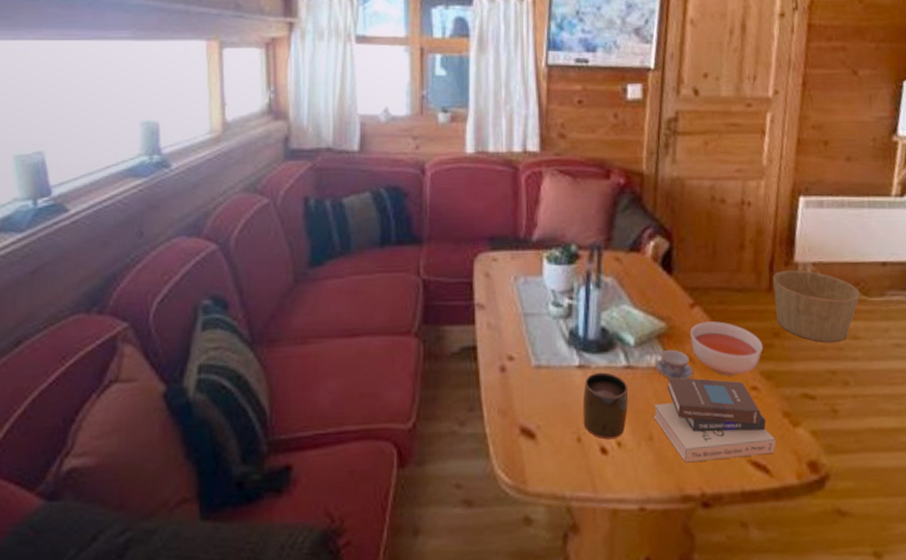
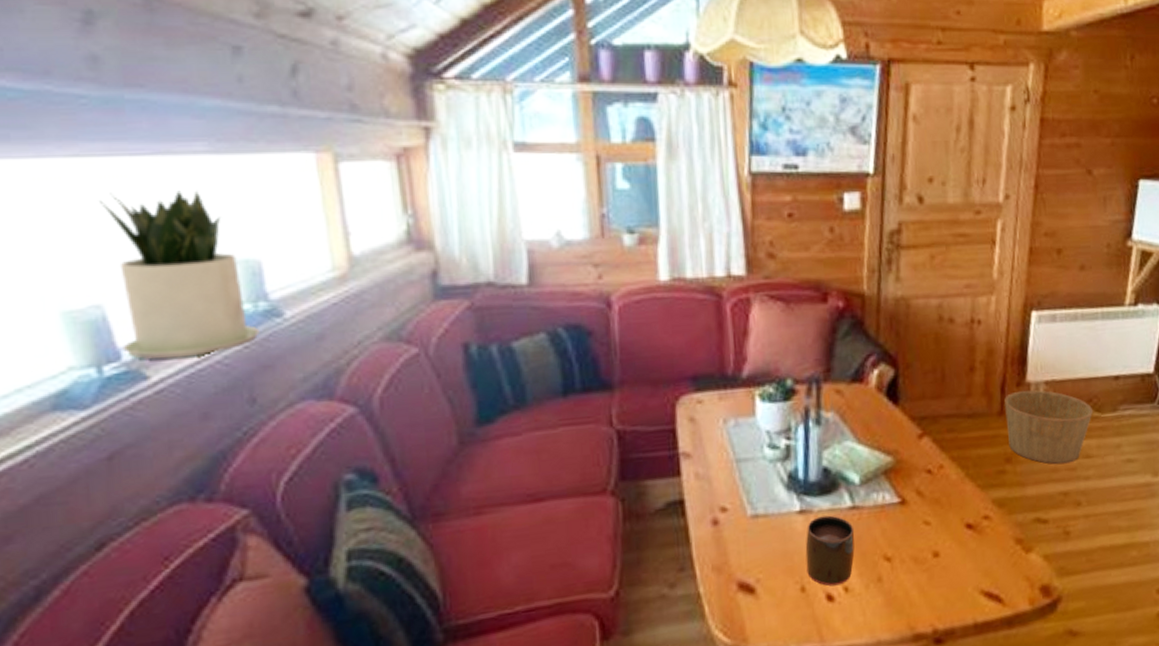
planter: none [50,67,152,197] -> present [98,190,260,360]
books: present [653,376,777,463] -> none [882,512,1009,601]
teacup: present [655,349,694,379] -> none [882,484,923,516]
bowl: present [690,321,763,376] -> none [919,451,995,508]

